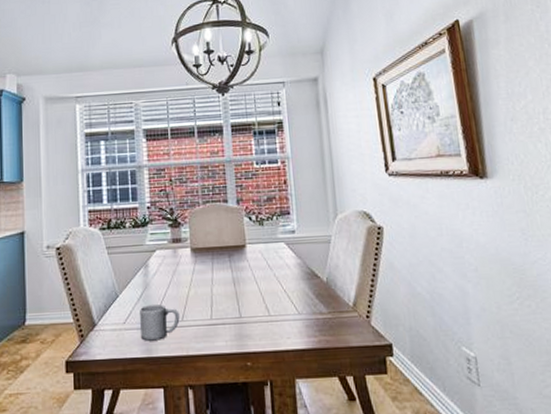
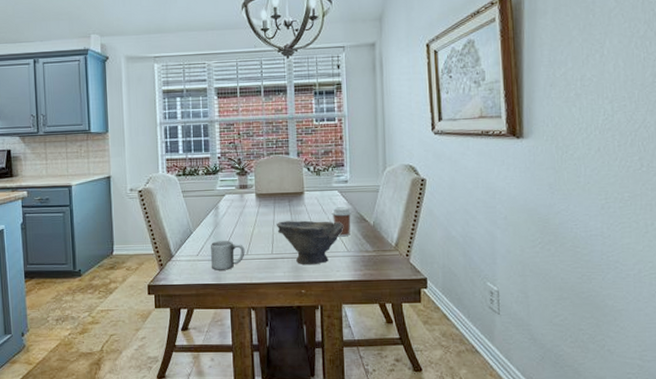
bowl: none [216,278,292,332] -> present [277,220,343,265]
coffee cup: none [278,261,302,297] -> present [331,207,352,237]

